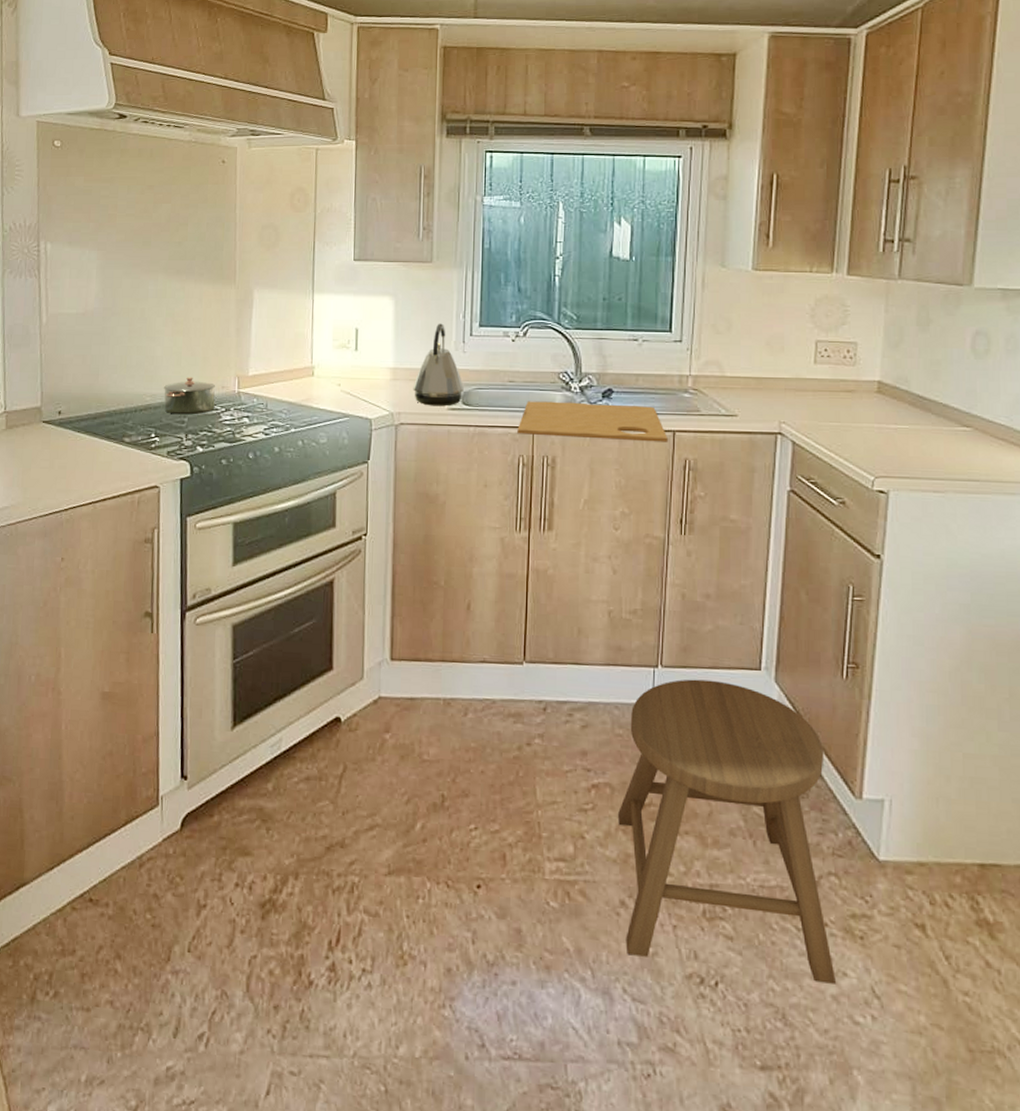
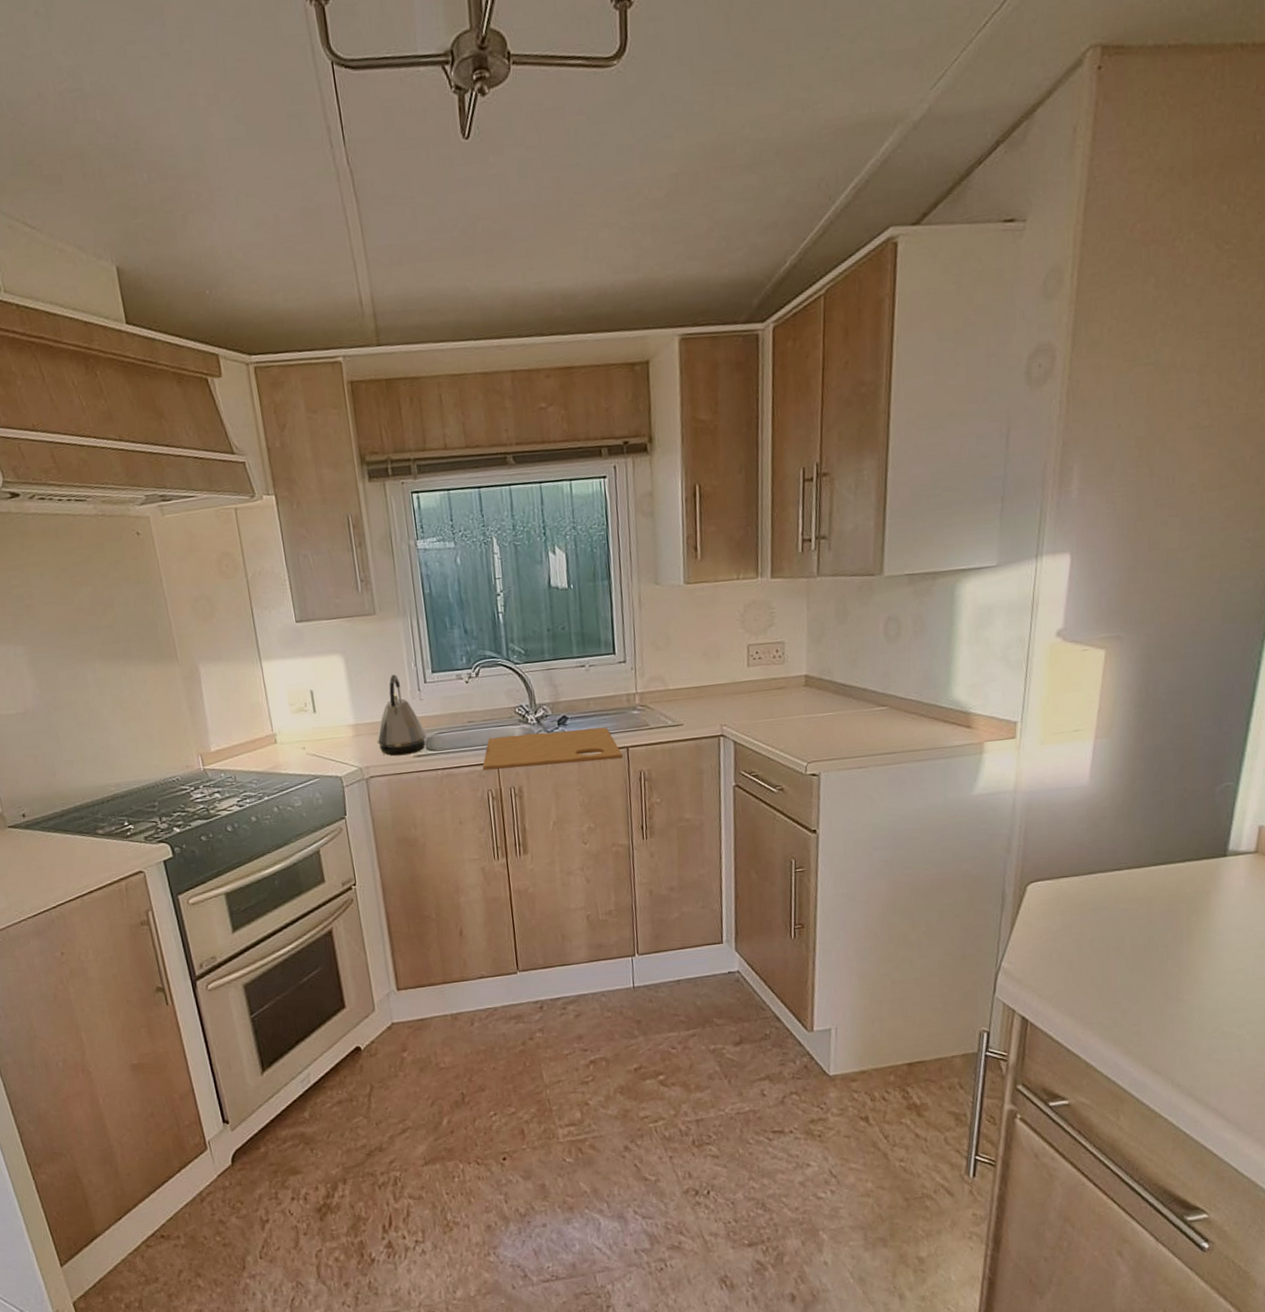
cooking pot: present [163,377,216,415] -> none [126,761,184,800]
stool: present [618,679,836,984] -> none [614,958,802,1186]

